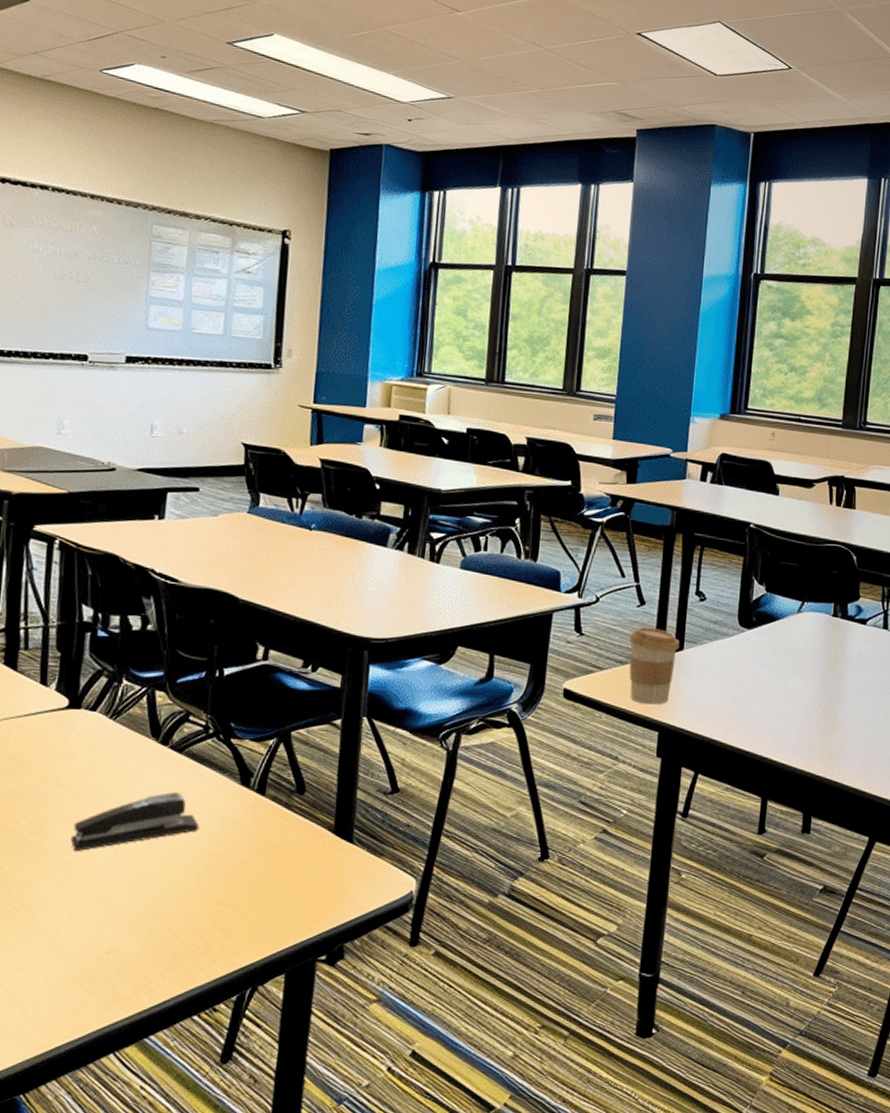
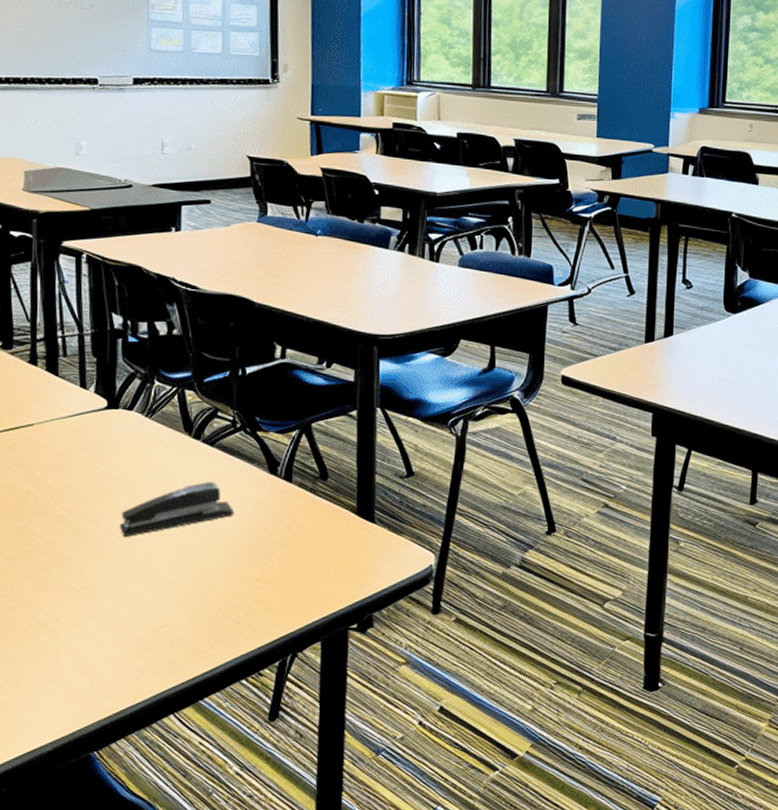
coffee cup: present [629,626,679,705] -> none [621,315,669,388]

